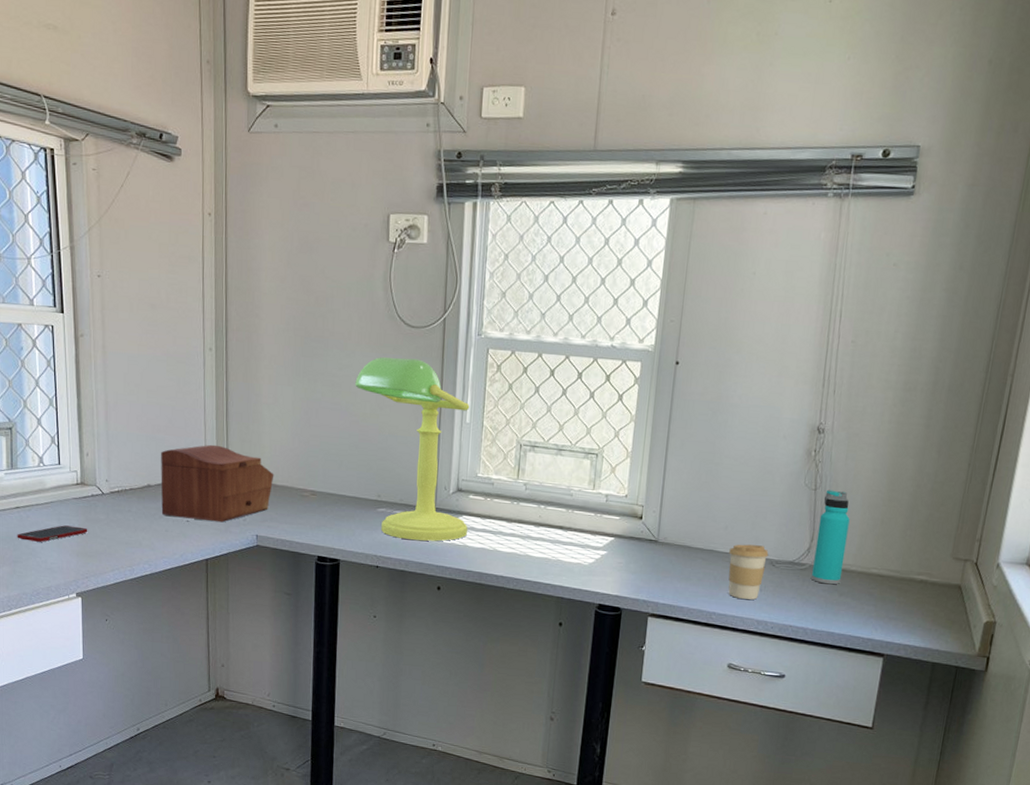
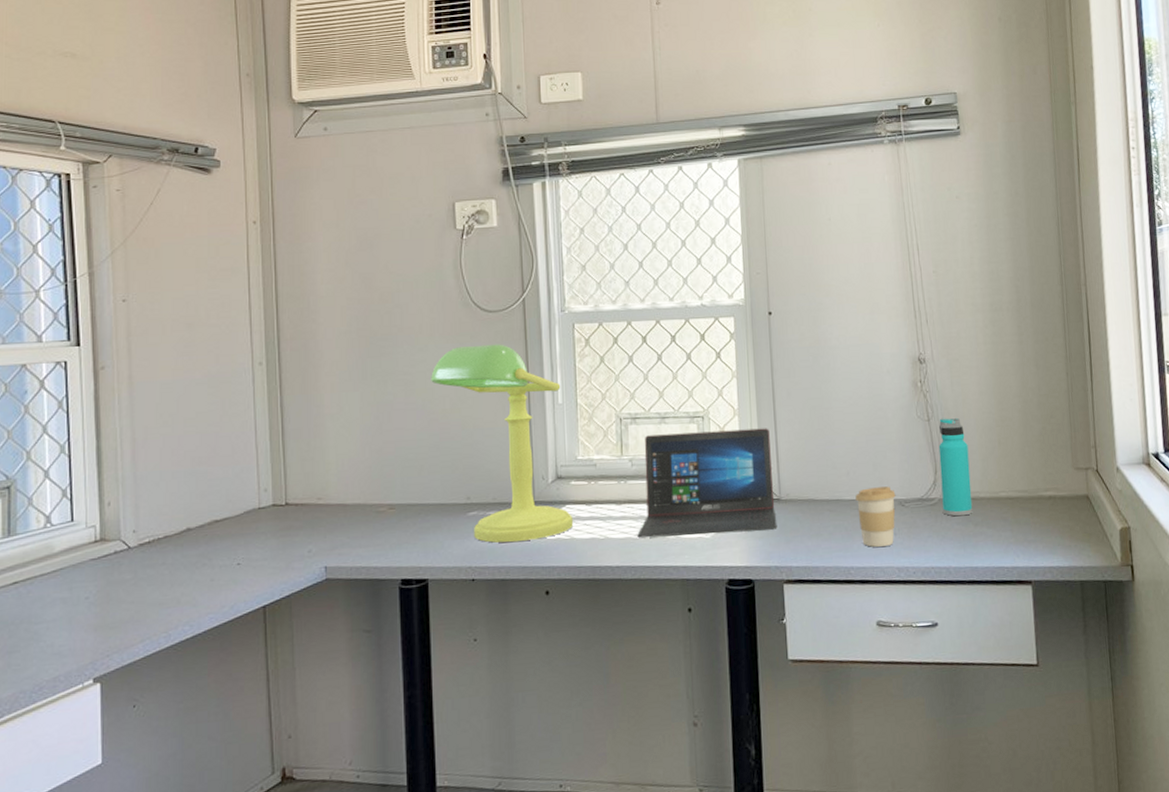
cell phone: present [17,525,88,542] -> none [13,593,110,623]
sewing box: present [161,444,274,523] -> none [203,469,343,562]
laptop: none [522,464,658,567] -> present [637,428,778,538]

